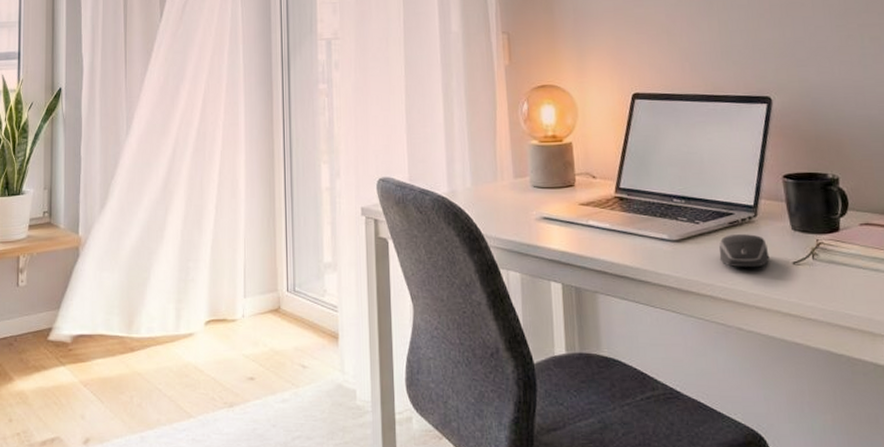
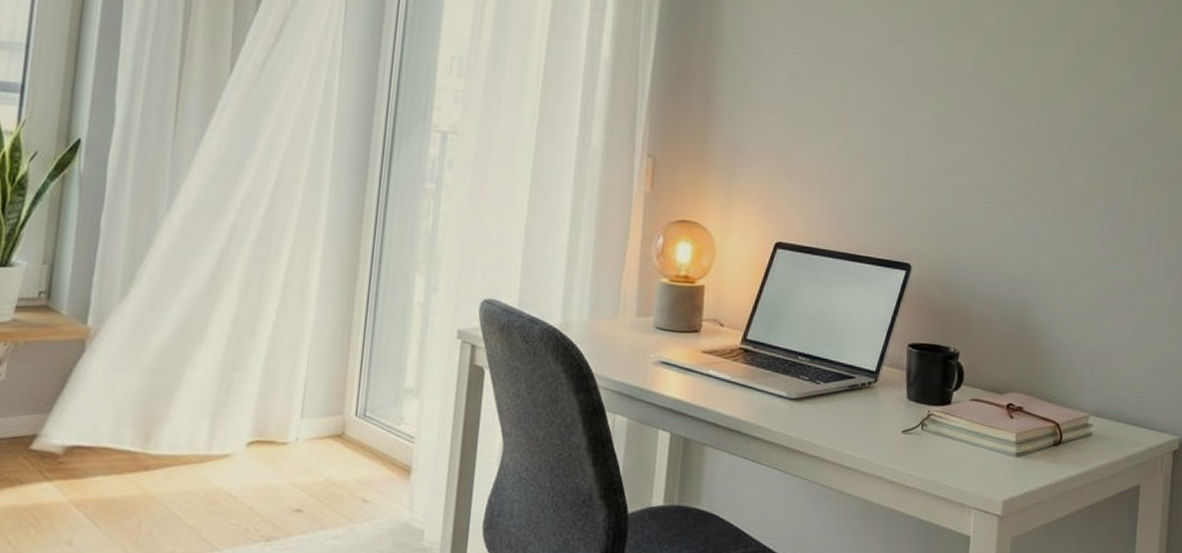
computer mouse: present [719,234,770,268] -> none [833,398,882,433]

